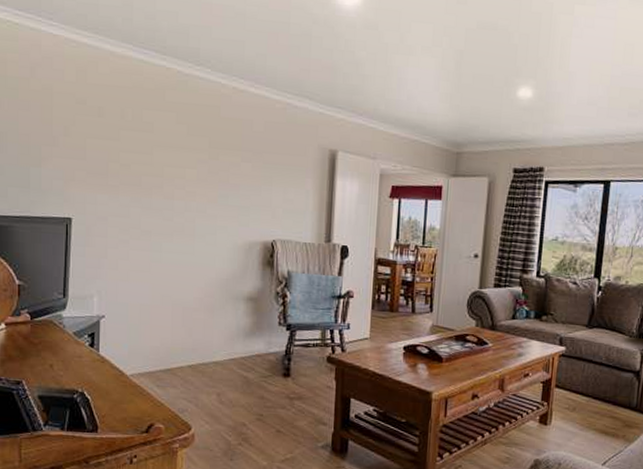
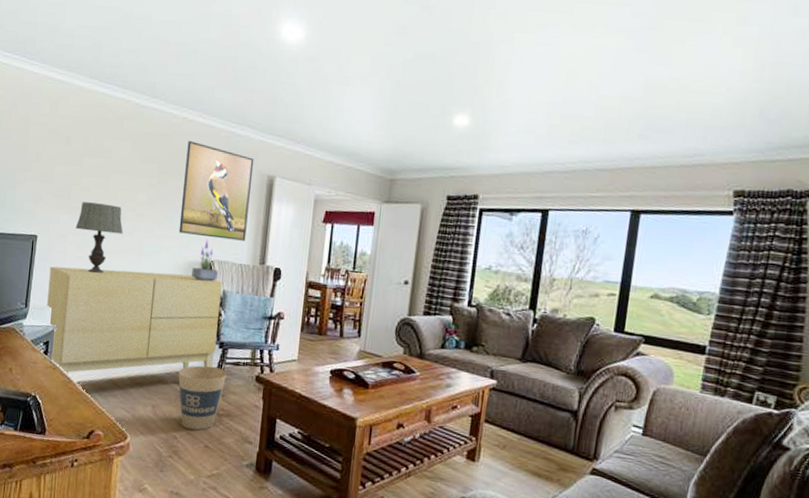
sideboard: none [89,251,287,367] -> present [47,266,223,374]
table lamp: none [116,180,173,258] -> present [75,202,123,273]
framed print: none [235,112,314,219] -> present [178,140,255,241]
trash can: none [243,349,297,416] -> present [178,365,228,431]
potted plant: none [252,217,281,262] -> present [191,238,218,282]

